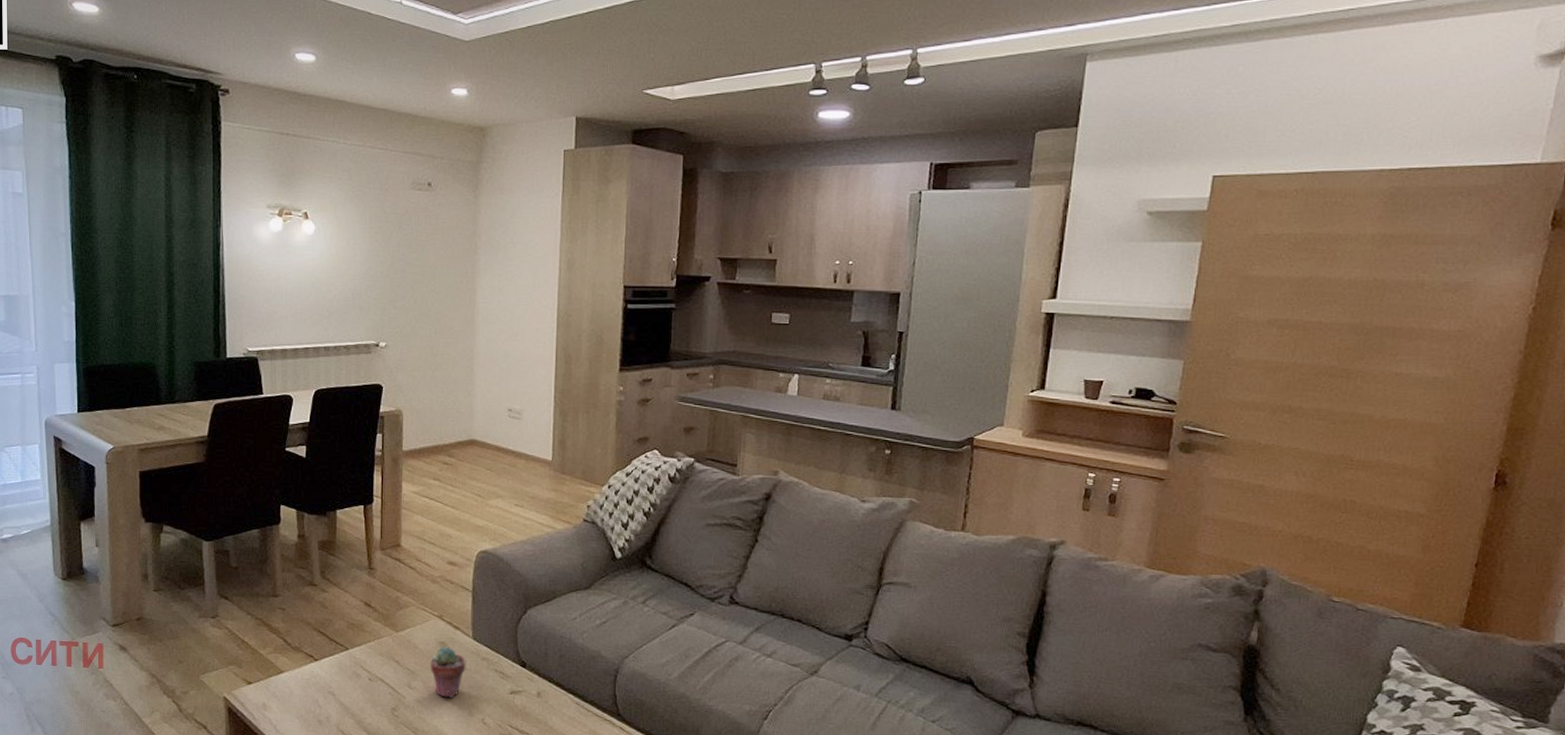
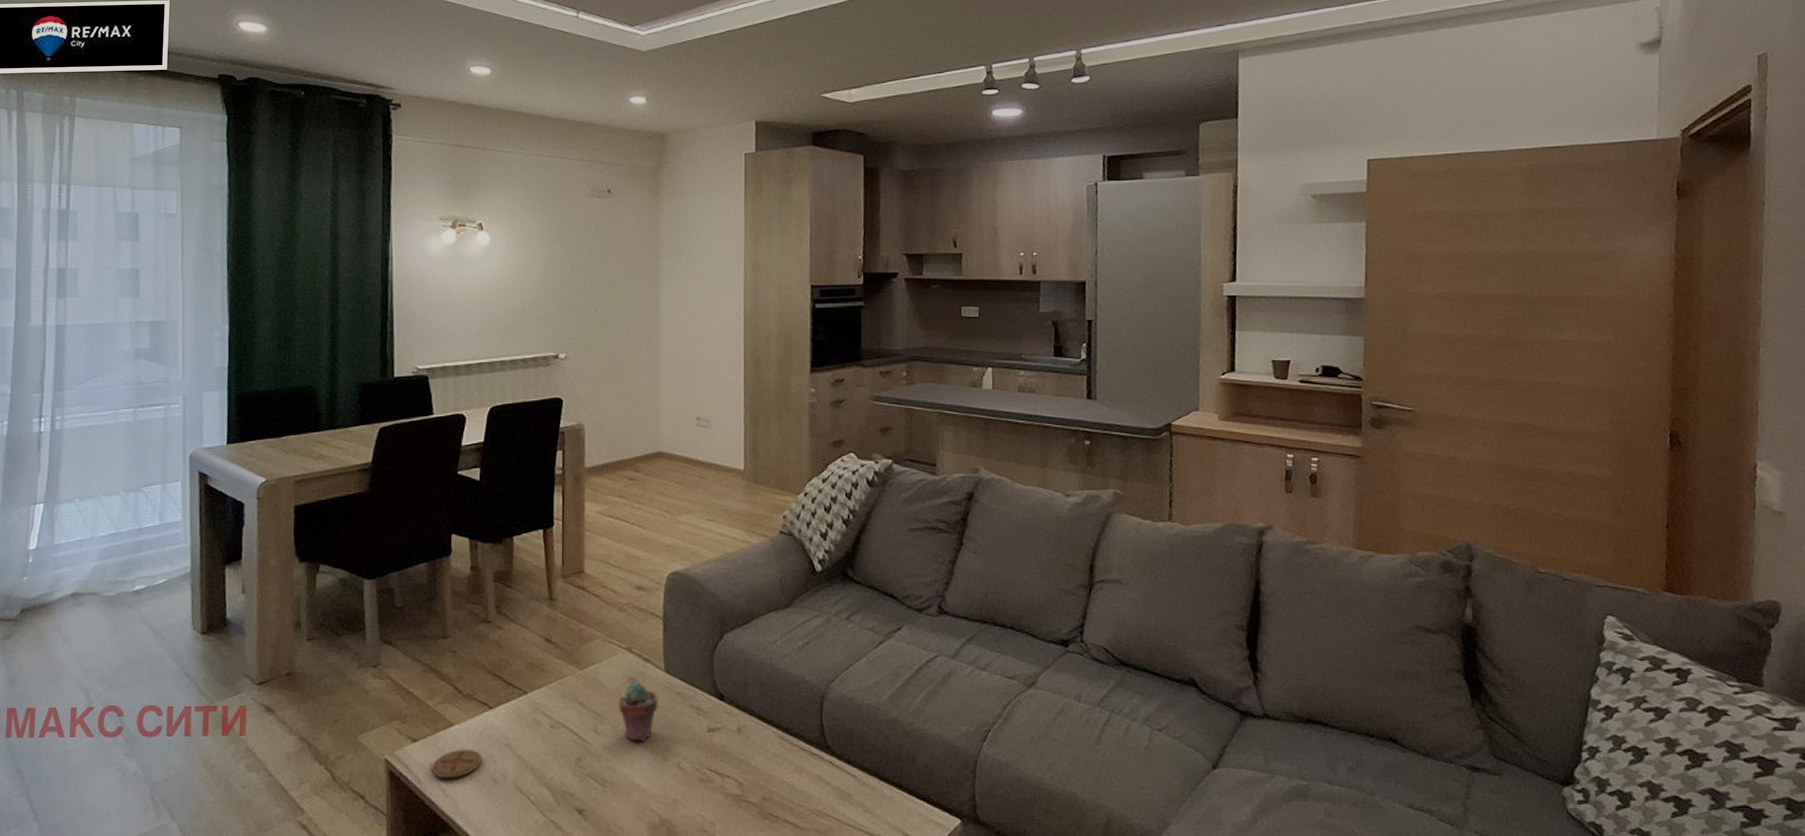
coaster: none [264,693,308,718] -> present [431,749,482,779]

